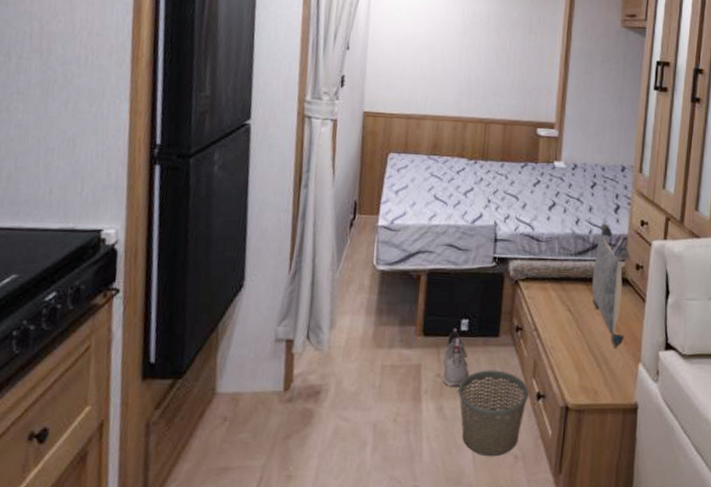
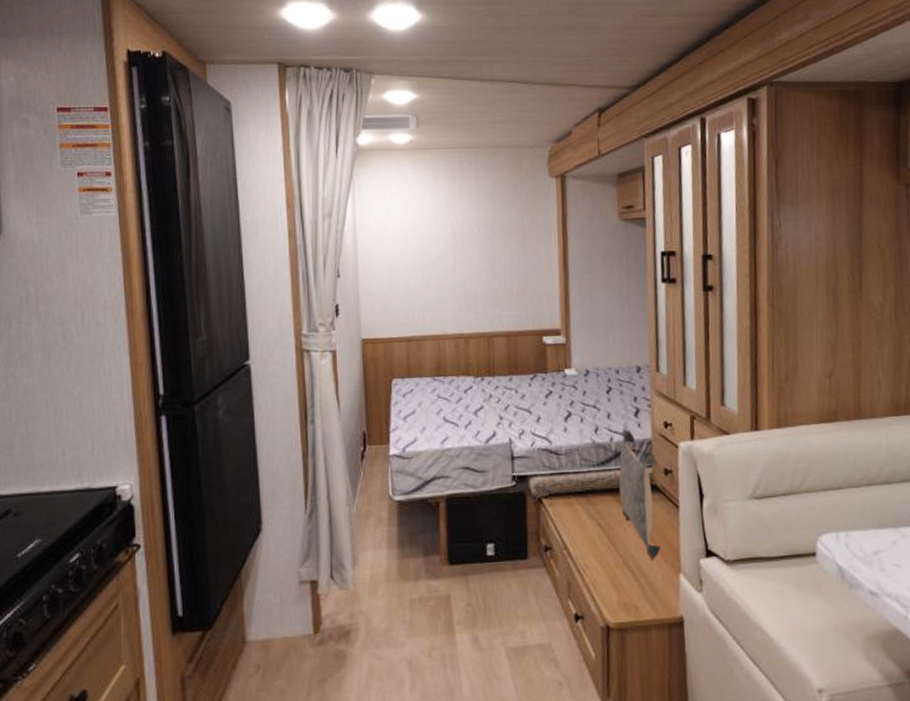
athletic shoe: present [443,328,469,387] -> none [472,553,502,616]
basket: present [458,370,530,456] -> none [491,594,567,685]

